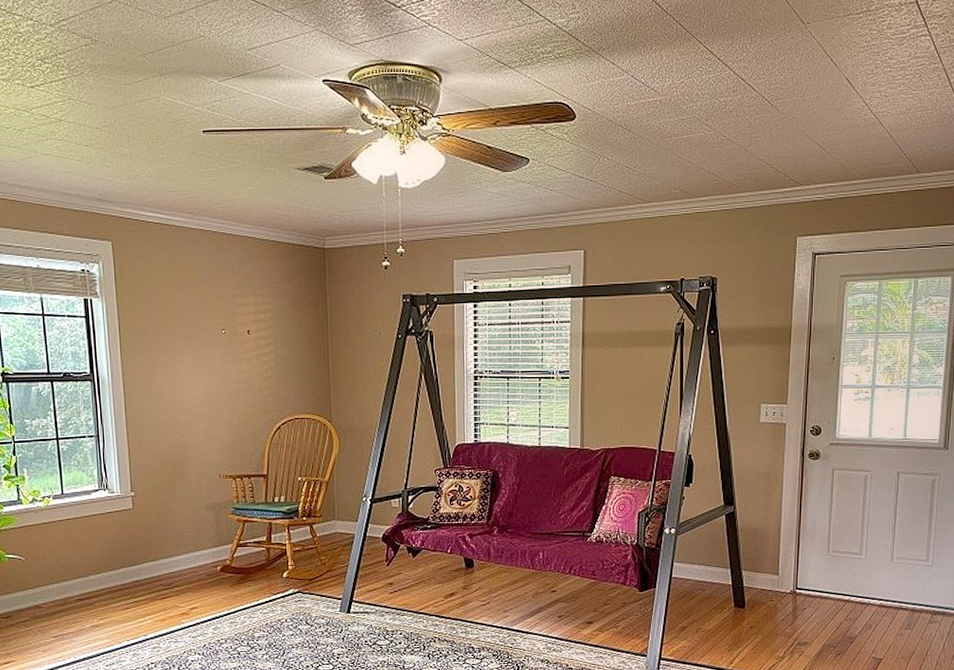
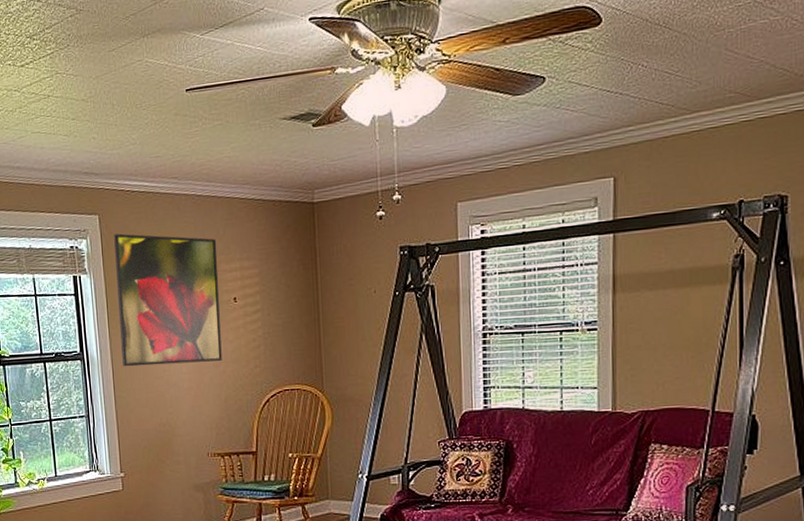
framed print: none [127,261,235,390] -> present [114,233,222,367]

